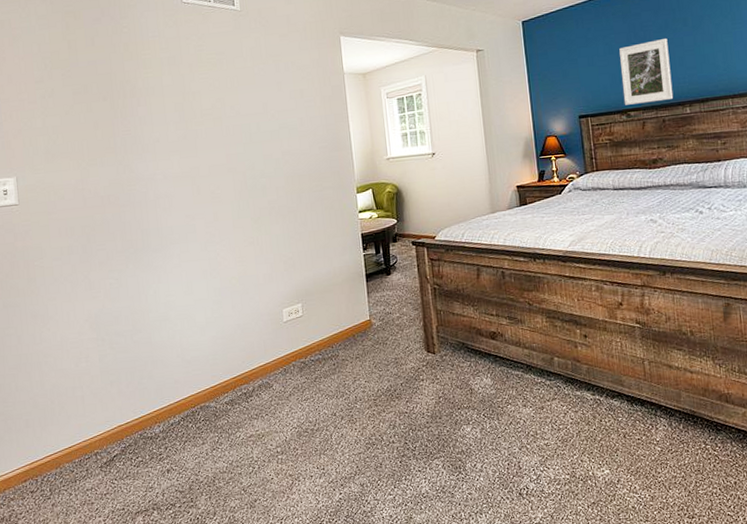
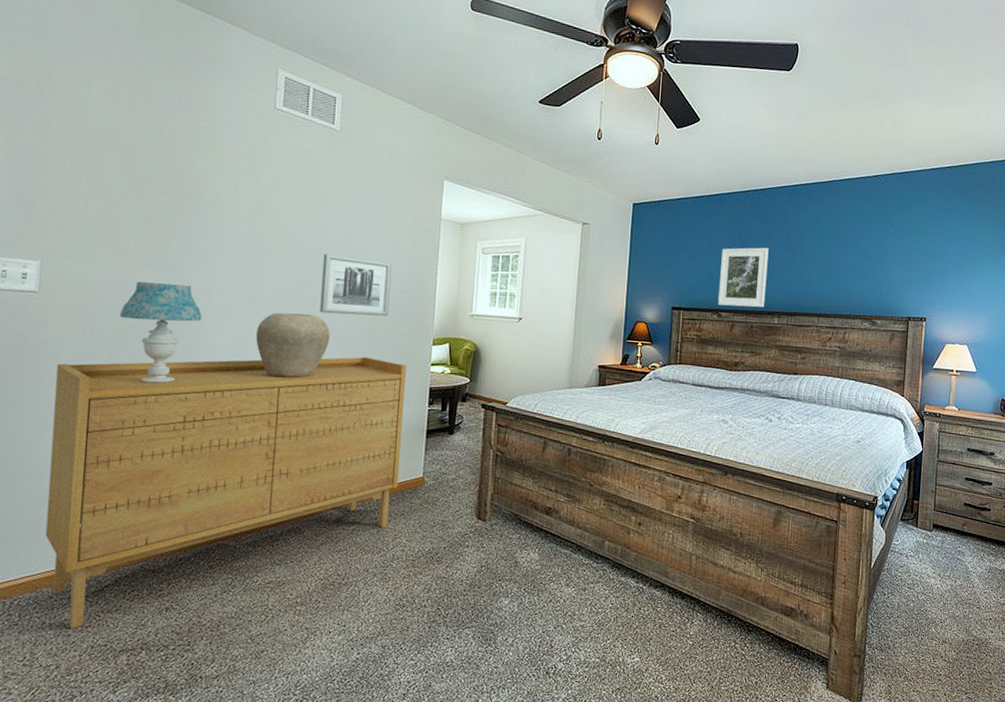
sideboard: none [44,214,349,498] -> present [45,356,407,629]
table lamp: none [85,176,153,270] -> present [119,281,202,384]
vase: none [200,184,265,246] -> present [256,312,330,378]
wall art: none [246,123,313,181] -> present [320,254,393,316]

